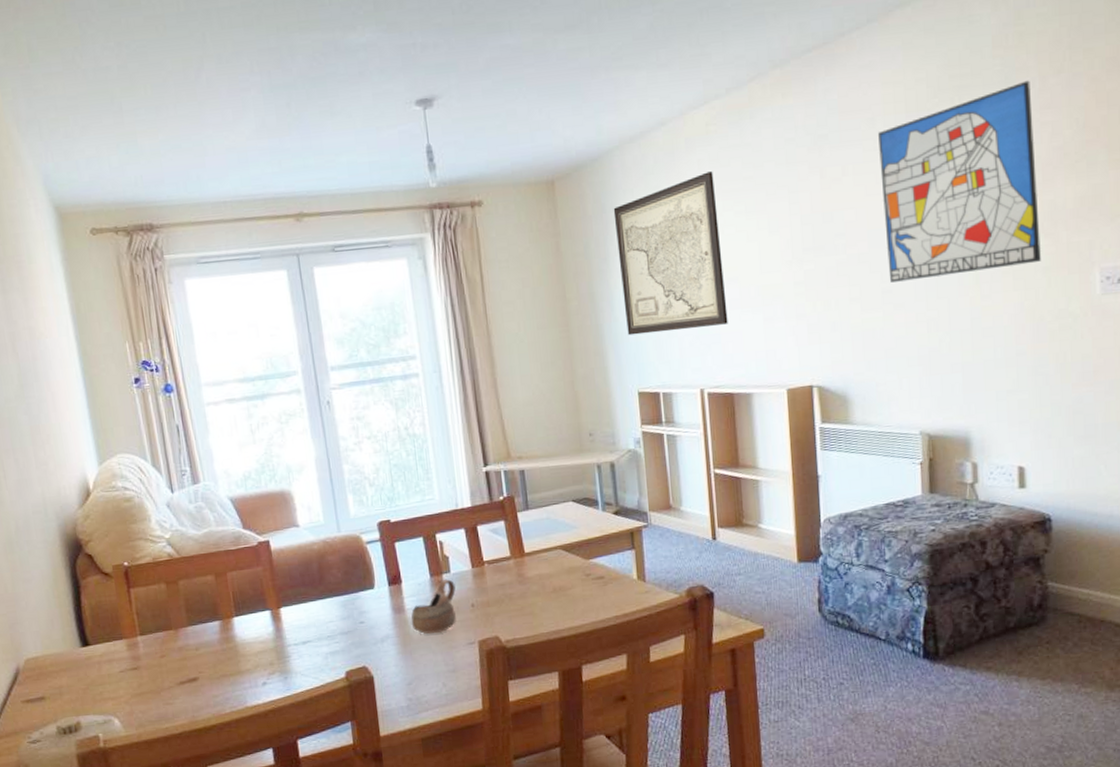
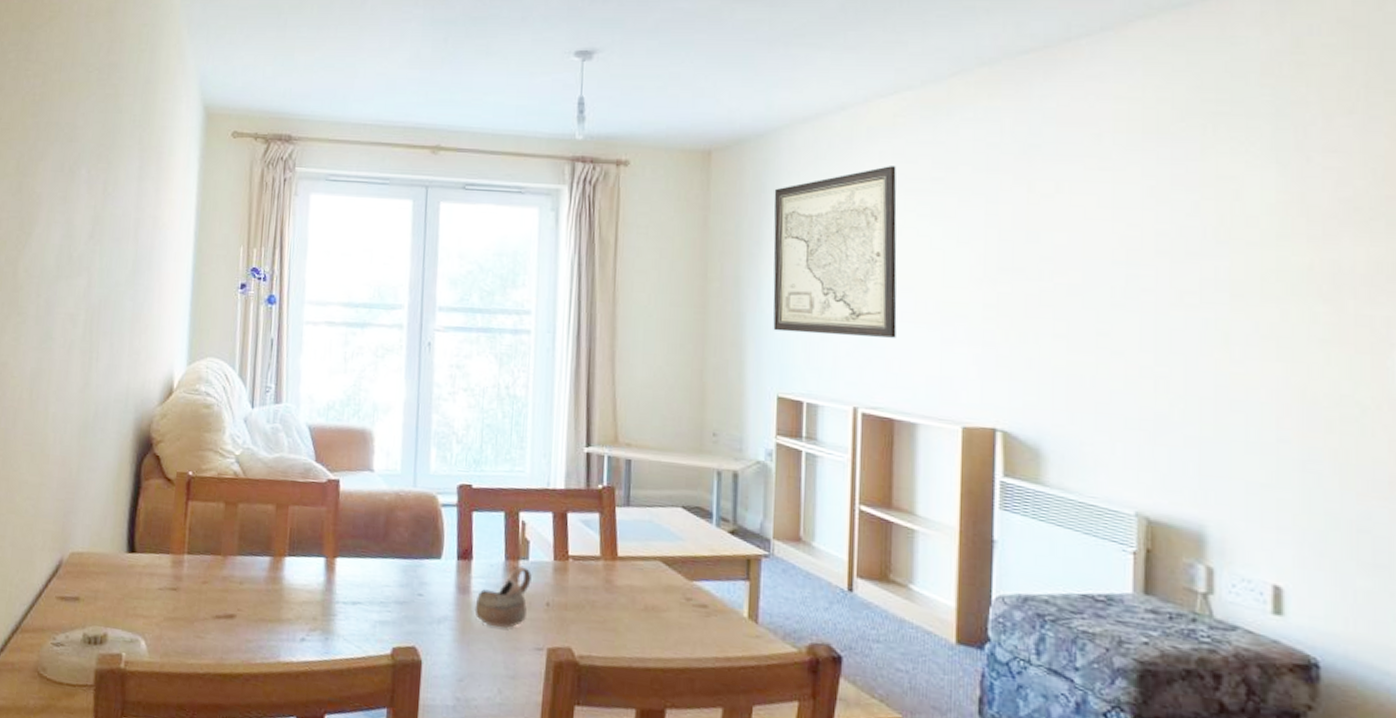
wall art: present [878,80,1041,283] -> none [1105,117,1317,332]

